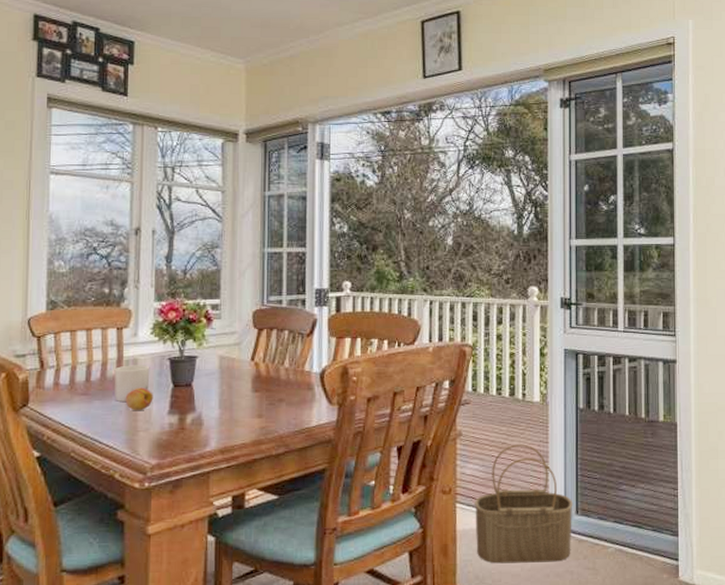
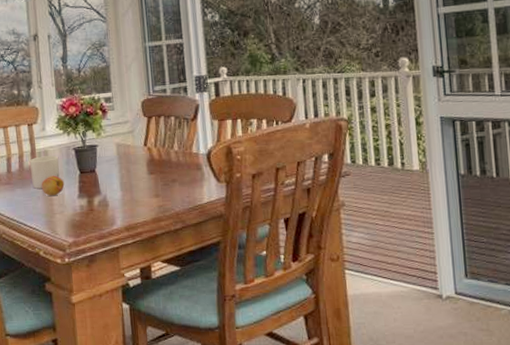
wicker basket: present [474,444,573,564] -> none [362,211,463,326]

